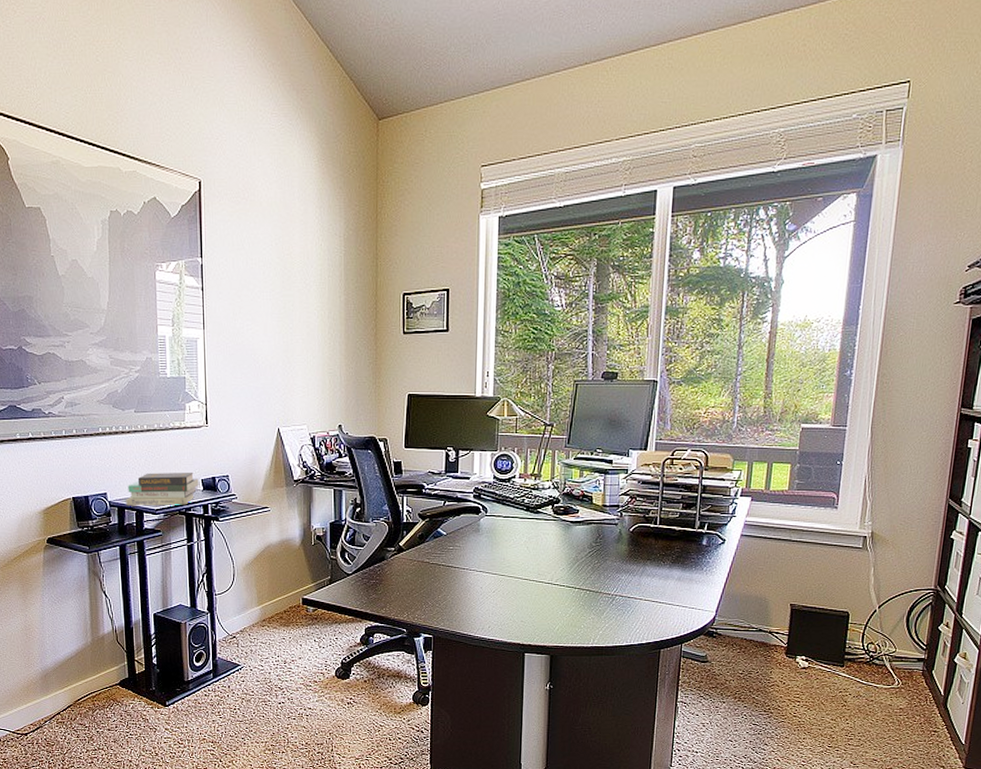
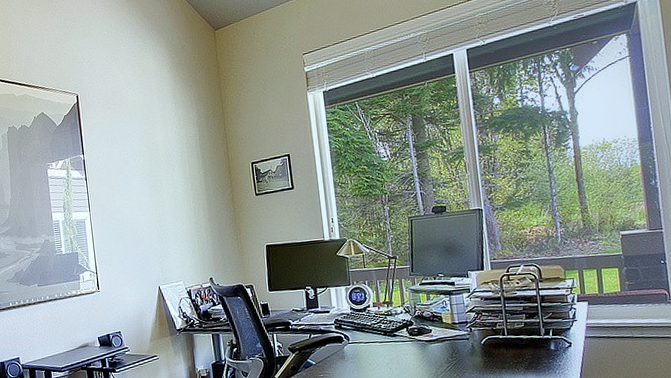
books: present [126,472,199,506] -> none [35,332,96,367]

